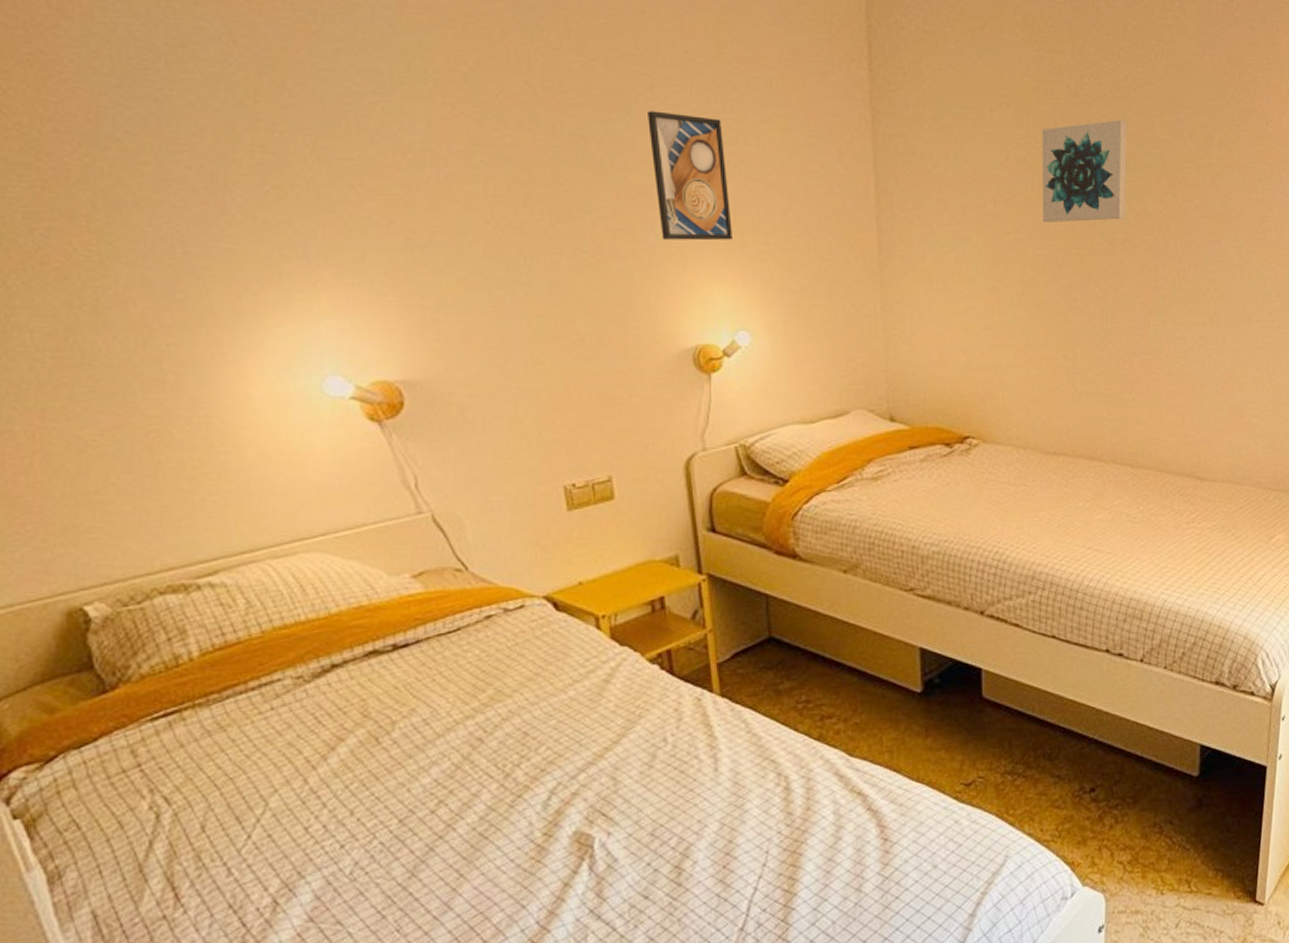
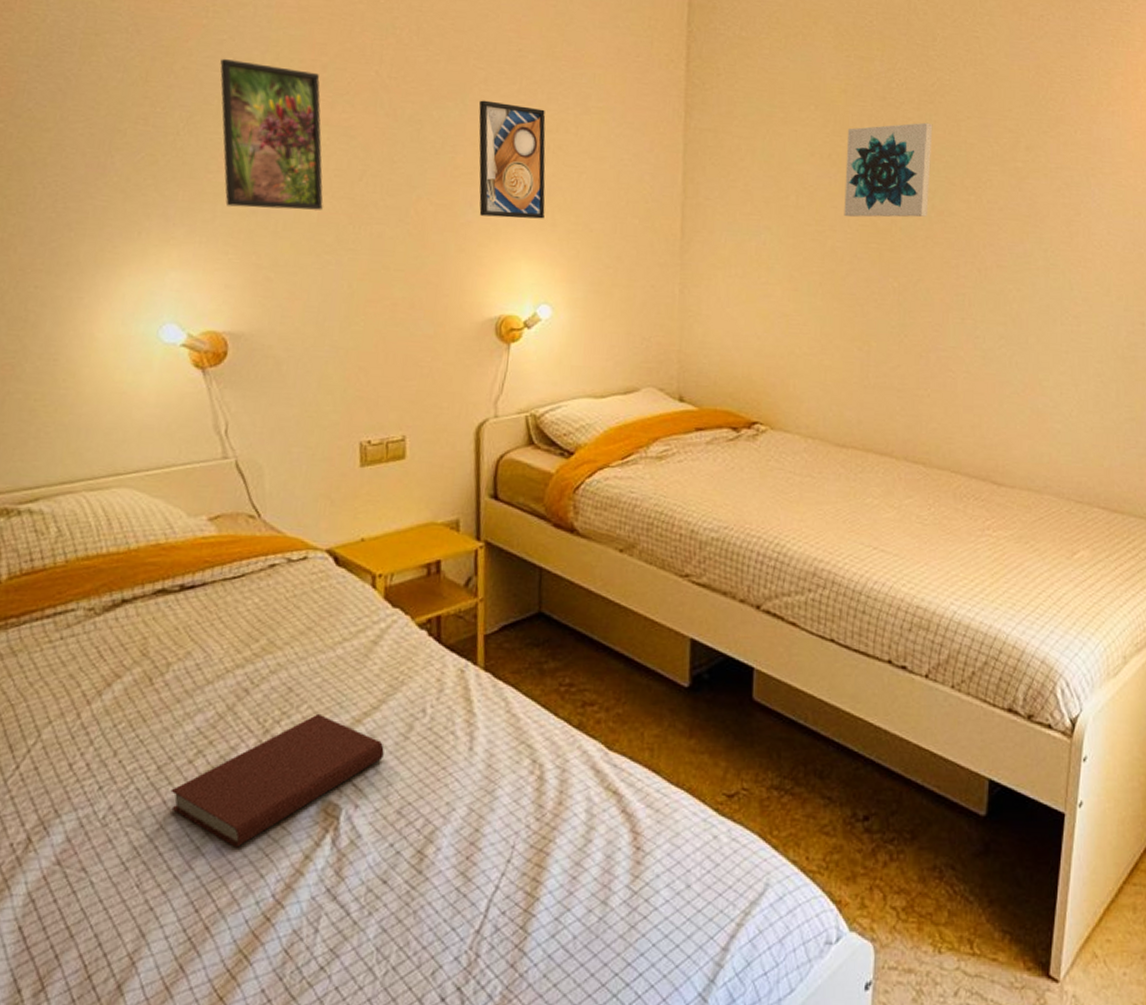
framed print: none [341,70,487,243] -> present [220,58,323,210]
book: none [417,753,630,885] -> present [171,713,384,848]

